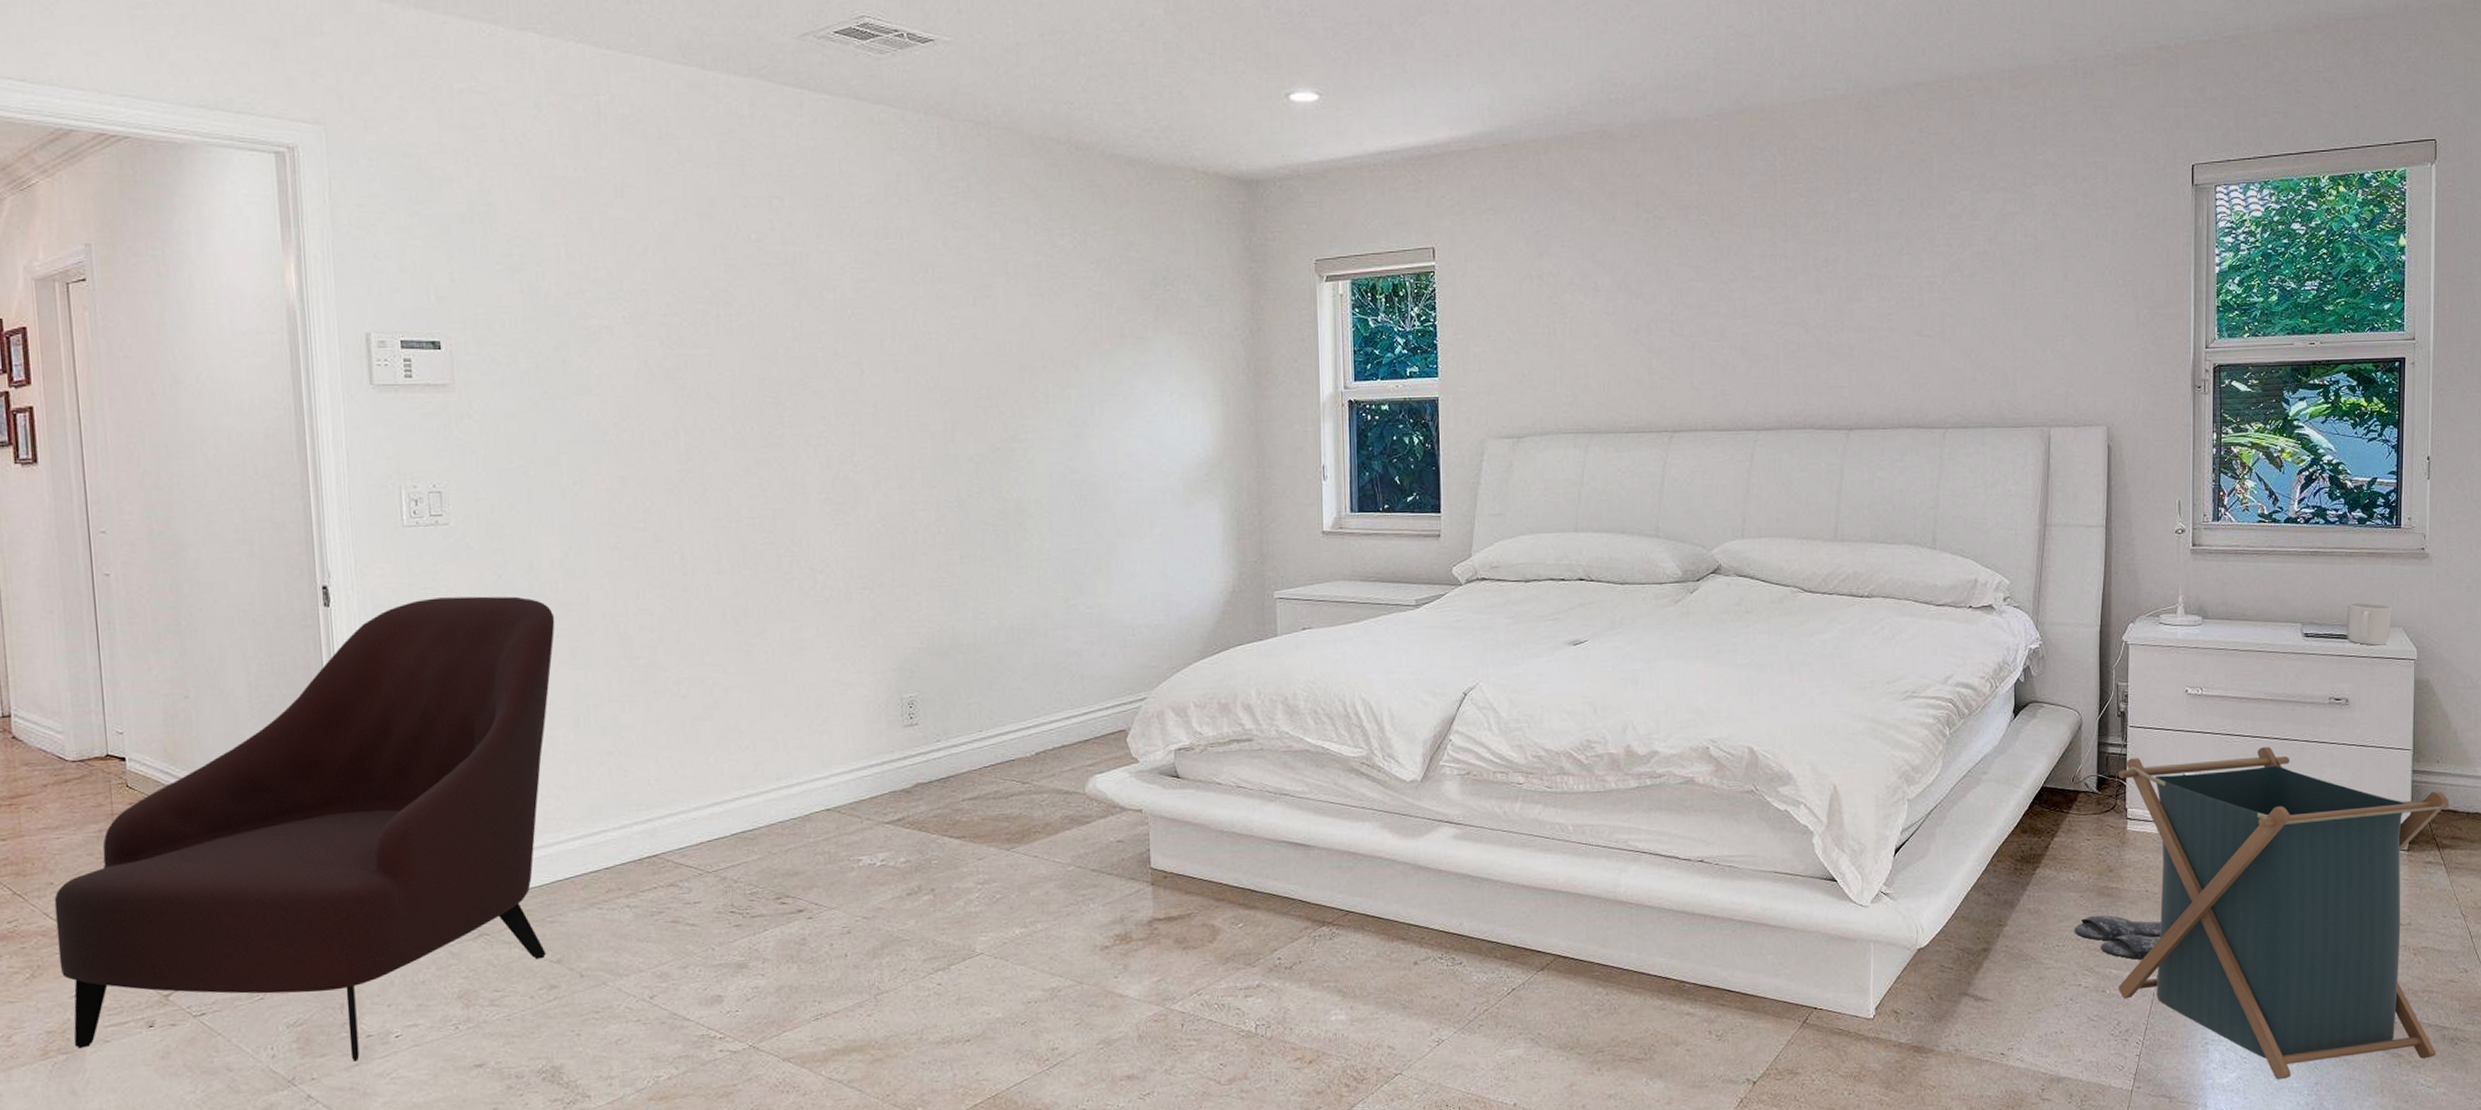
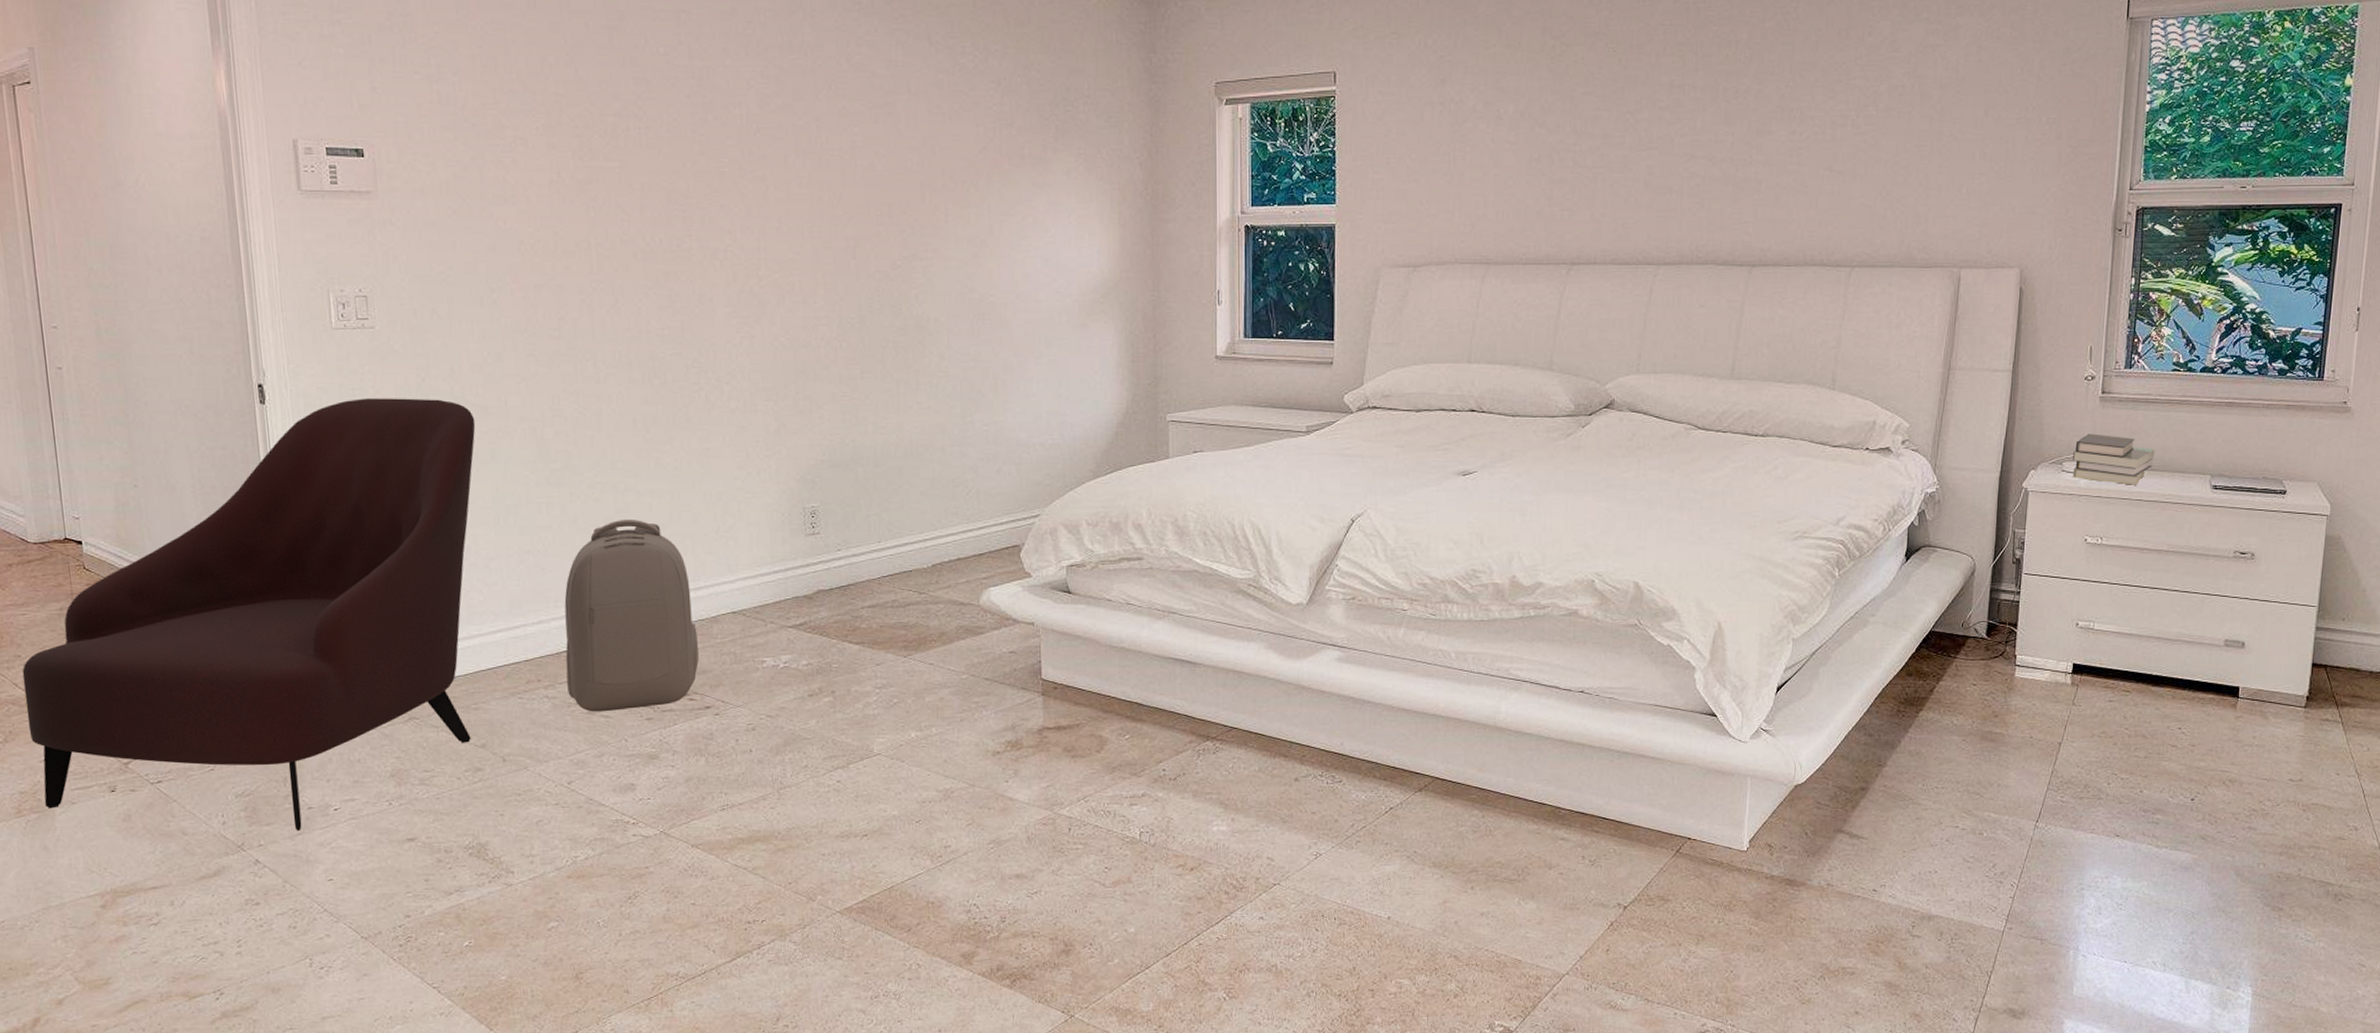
backpack: none [648,715,792,921] -> present [564,518,700,712]
slippers: present [2074,915,2162,960] -> none [1954,759,2045,804]
laundry basket: present [2118,746,2449,1080] -> none [1996,598,2352,927]
books: none [2169,585,2247,636] -> present [2073,433,2155,485]
mug: present [2346,601,2393,646] -> none [2256,455,2309,500]

